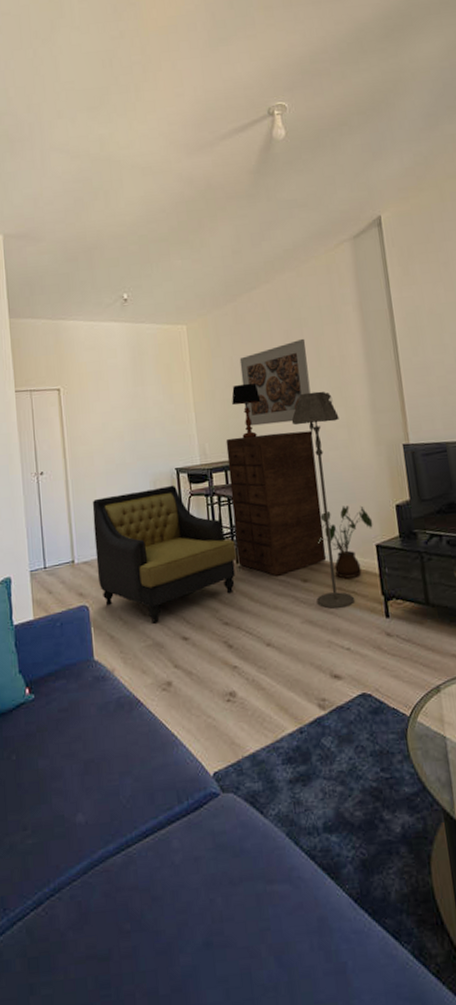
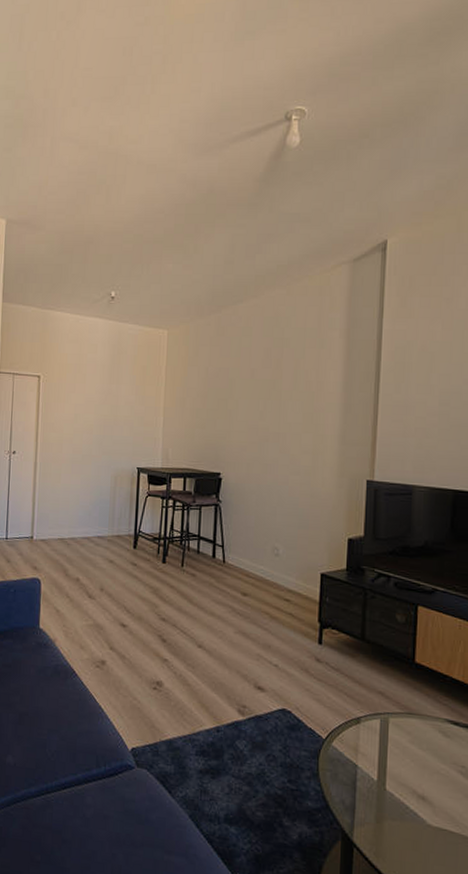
armchair: present [92,485,237,624] -> none [52,482,183,607]
dresser: present [226,431,327,576] -> none [183,447,276,585]
table lamp: present [232,383,261,439] -> none [201,396,230,451]
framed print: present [239,338,311,426] -> none [213,359,285,441]
floor lamp: present [291,391,355,609] -> none [253,414,306,627]
house plant: present [317,505,373,579] -> none [262,530,322,601]

